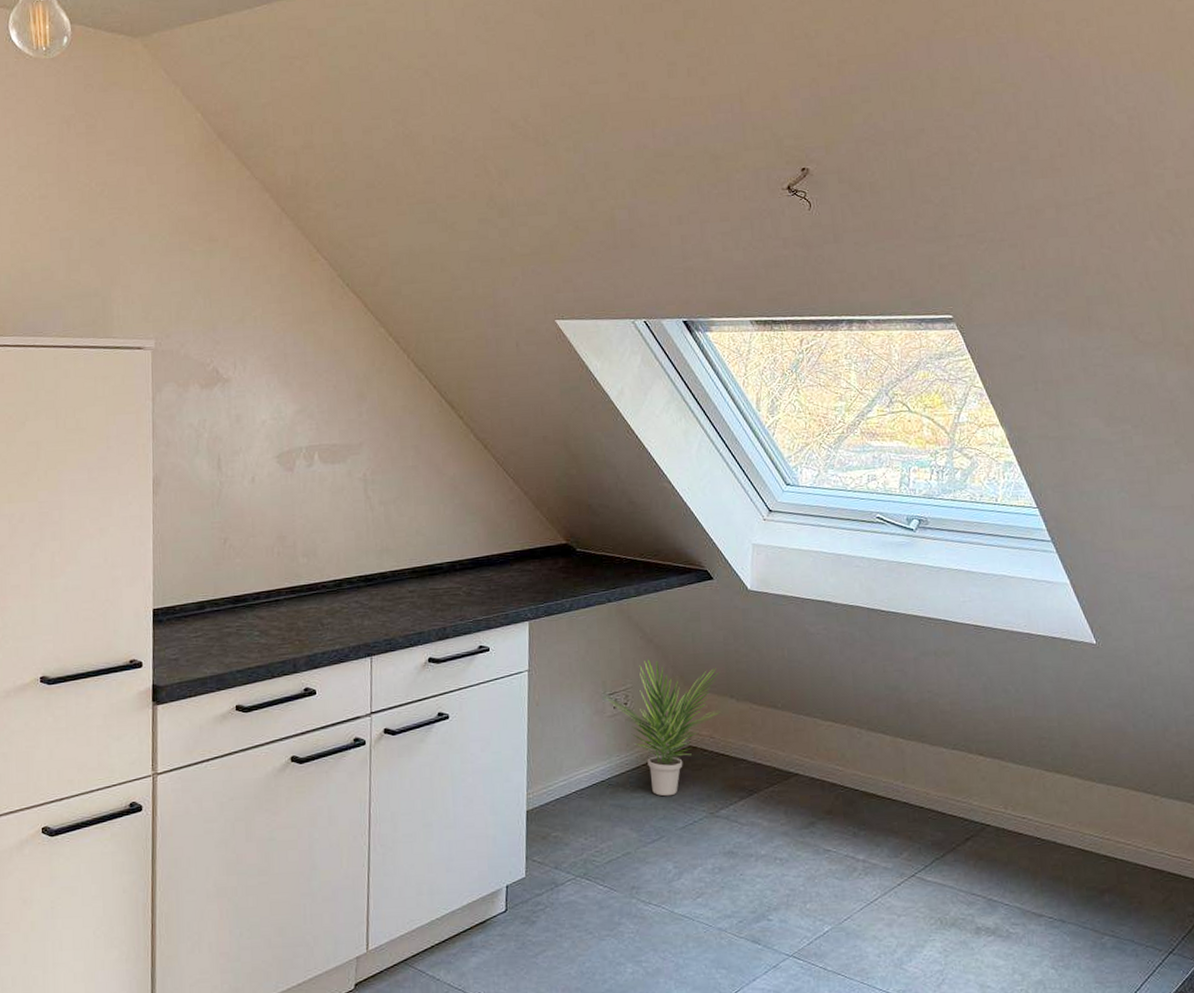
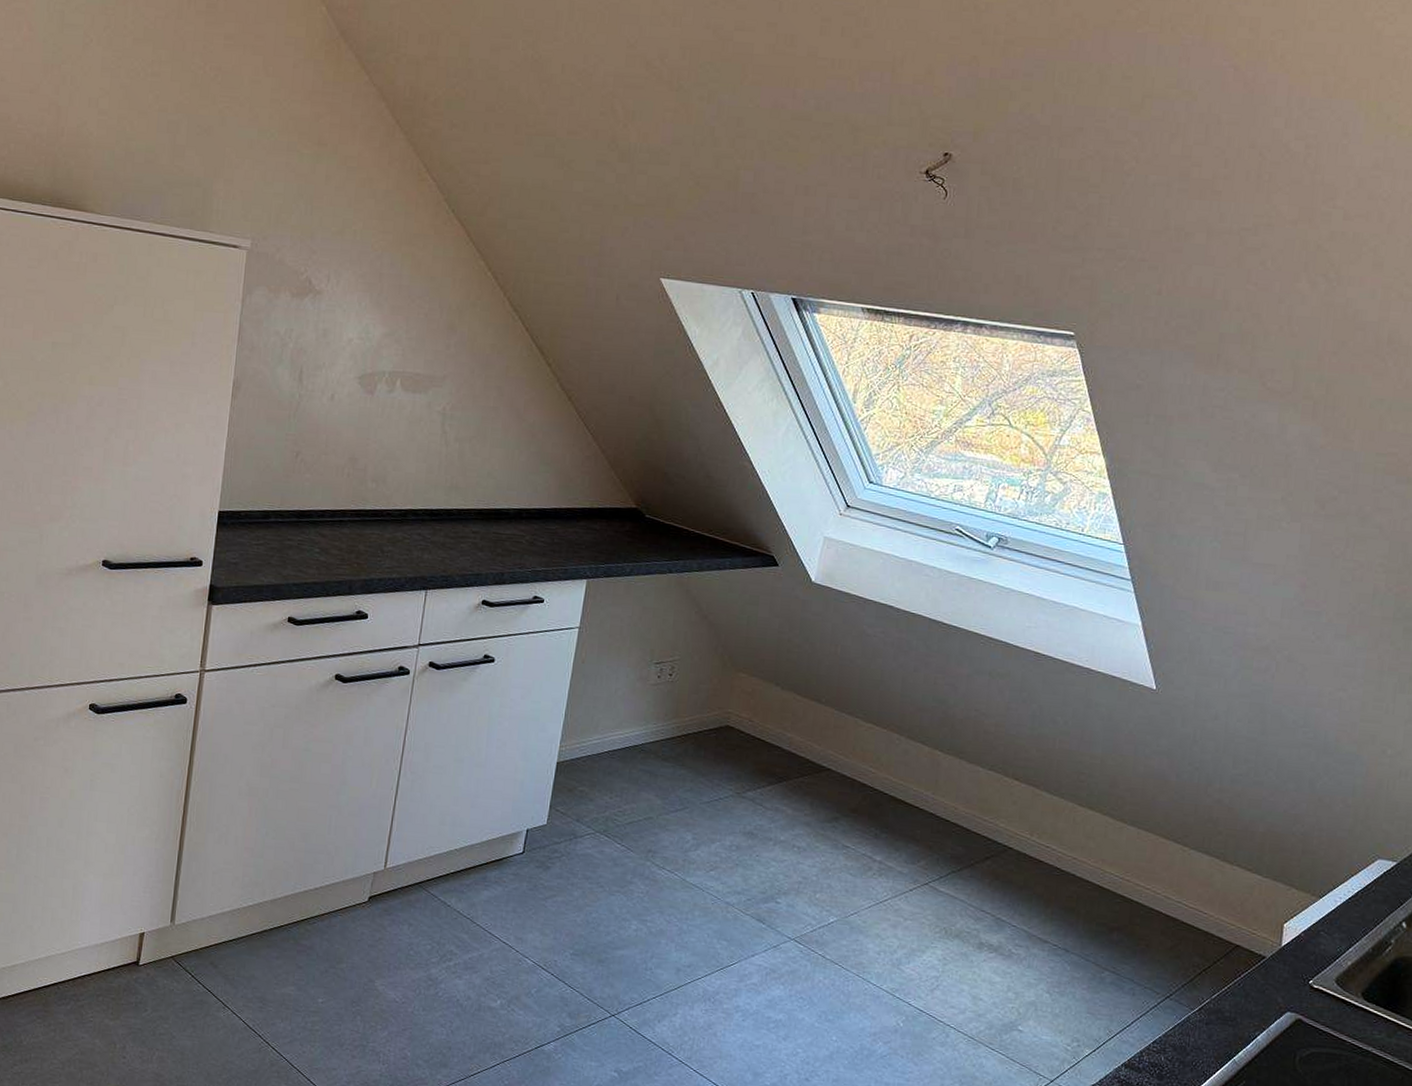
potted plant: present [605,658,720,797] -> none [651,634,769,771]

